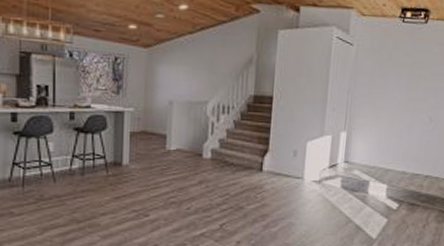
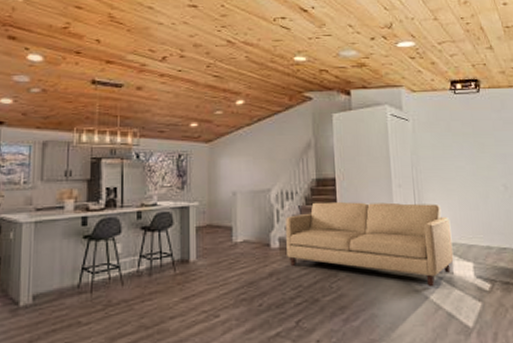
sofa: none [218,118,375,204] -> present [286,201,454,288]

